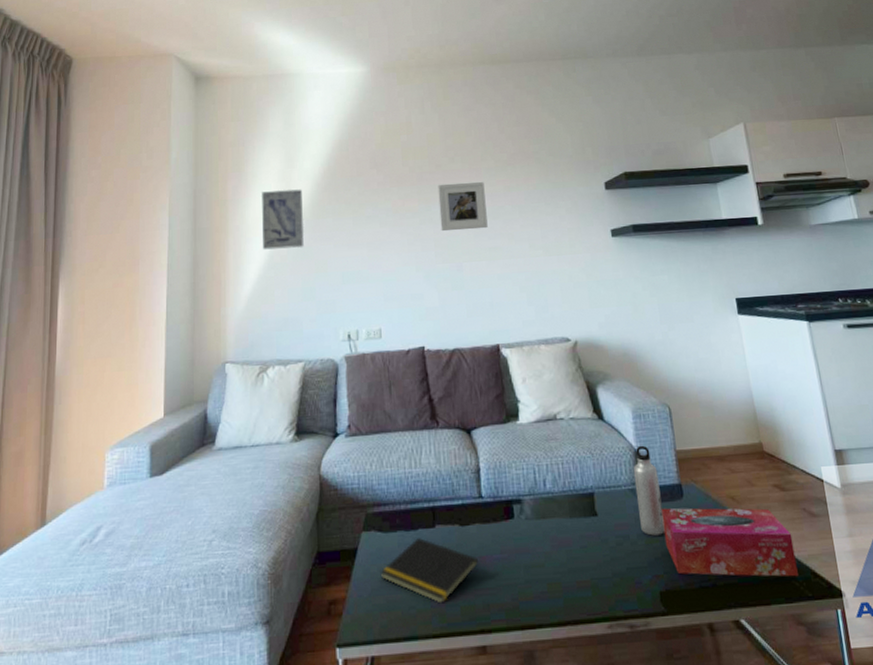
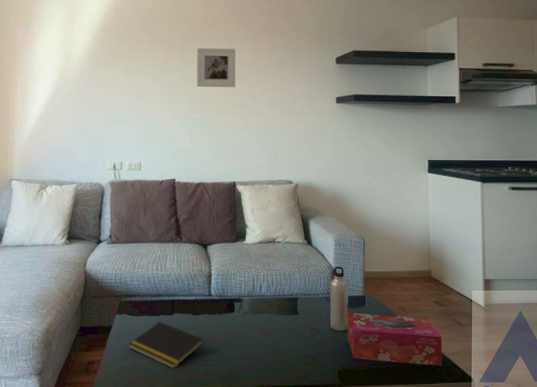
wall art: present [262,189,304,250] -> none [46,41,81,91]

